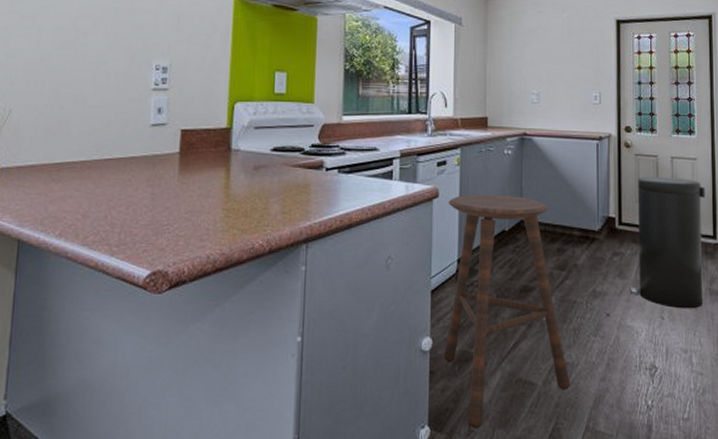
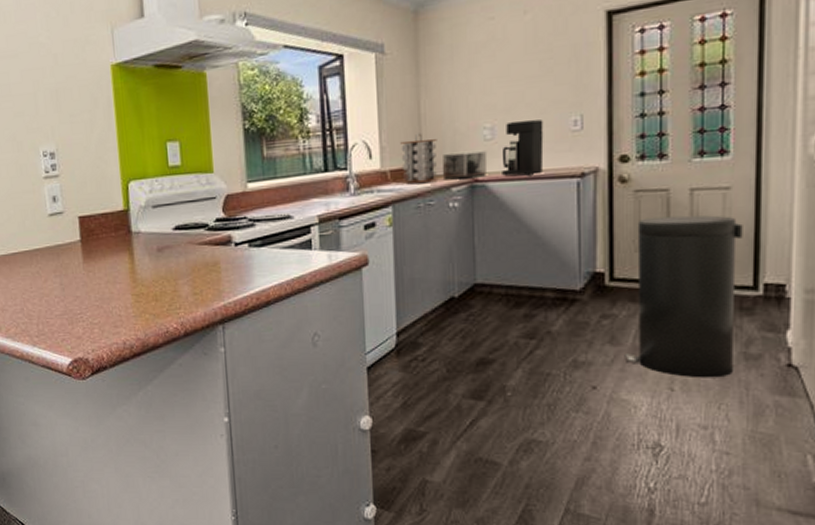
bar stool: present [443,194,571,428] -> none [381,255,545,507]
spice rack: none [468,91,498,132] -> present [400,133,439,185]
toaster: none [500,109,534,132] -> present [442,150,488,180]
coffee maker: none [544,92,574,135] -> present [501,120,544,176]

